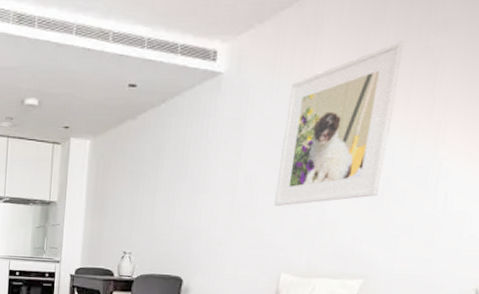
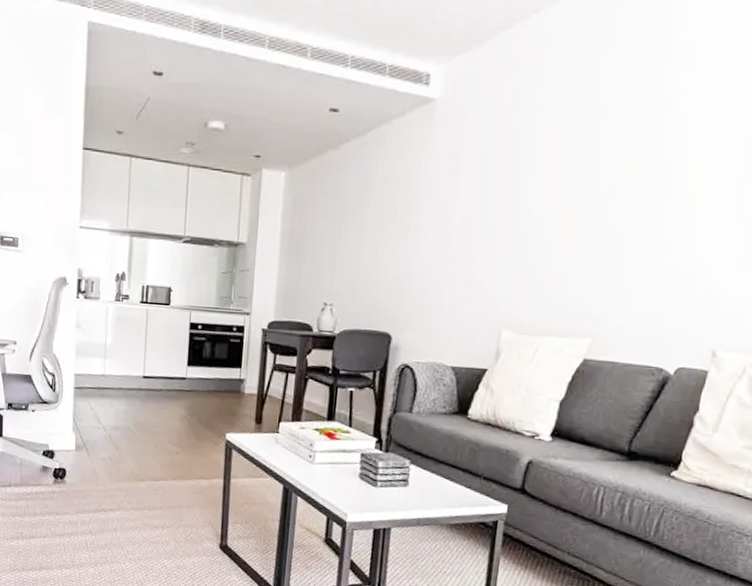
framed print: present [274,41,406,207] -> none [494,71,637,254]

